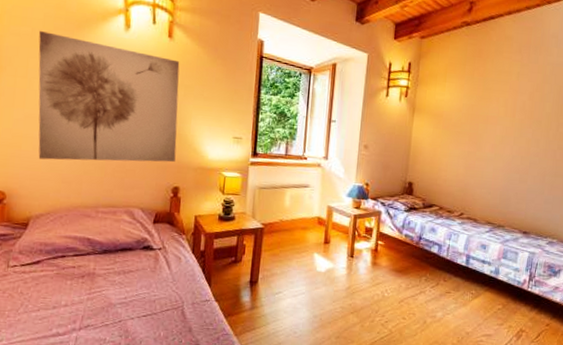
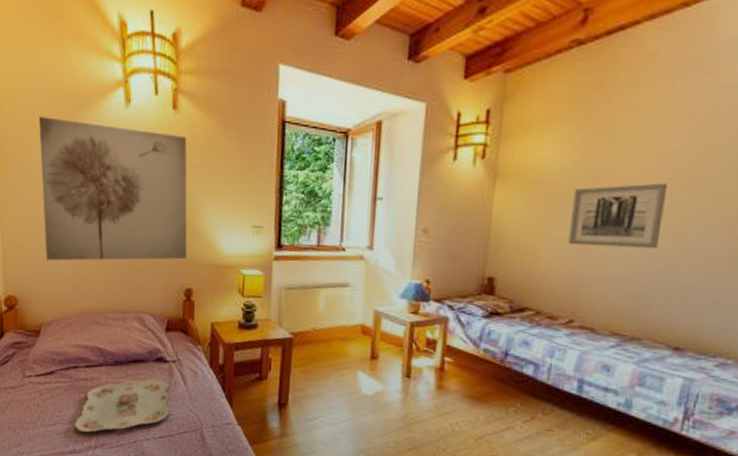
serving tray: none [60,265,155,317] -> present [75,379,171,433]
wall art: none [460,121,520,166] -> present [568,183,668,249]

